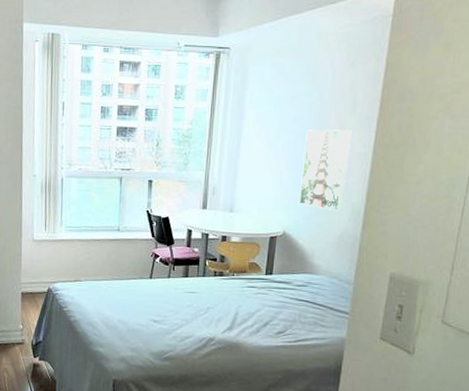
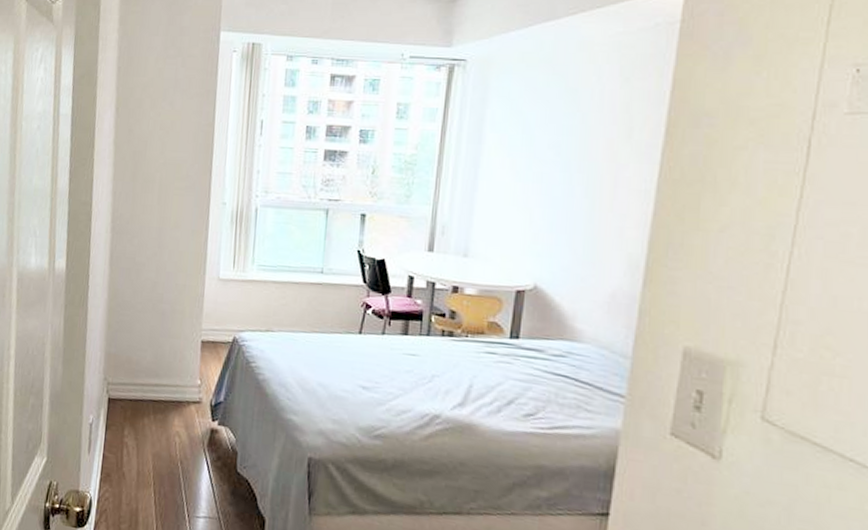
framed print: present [298,129,353,212] -> none [555,159,628,264]

